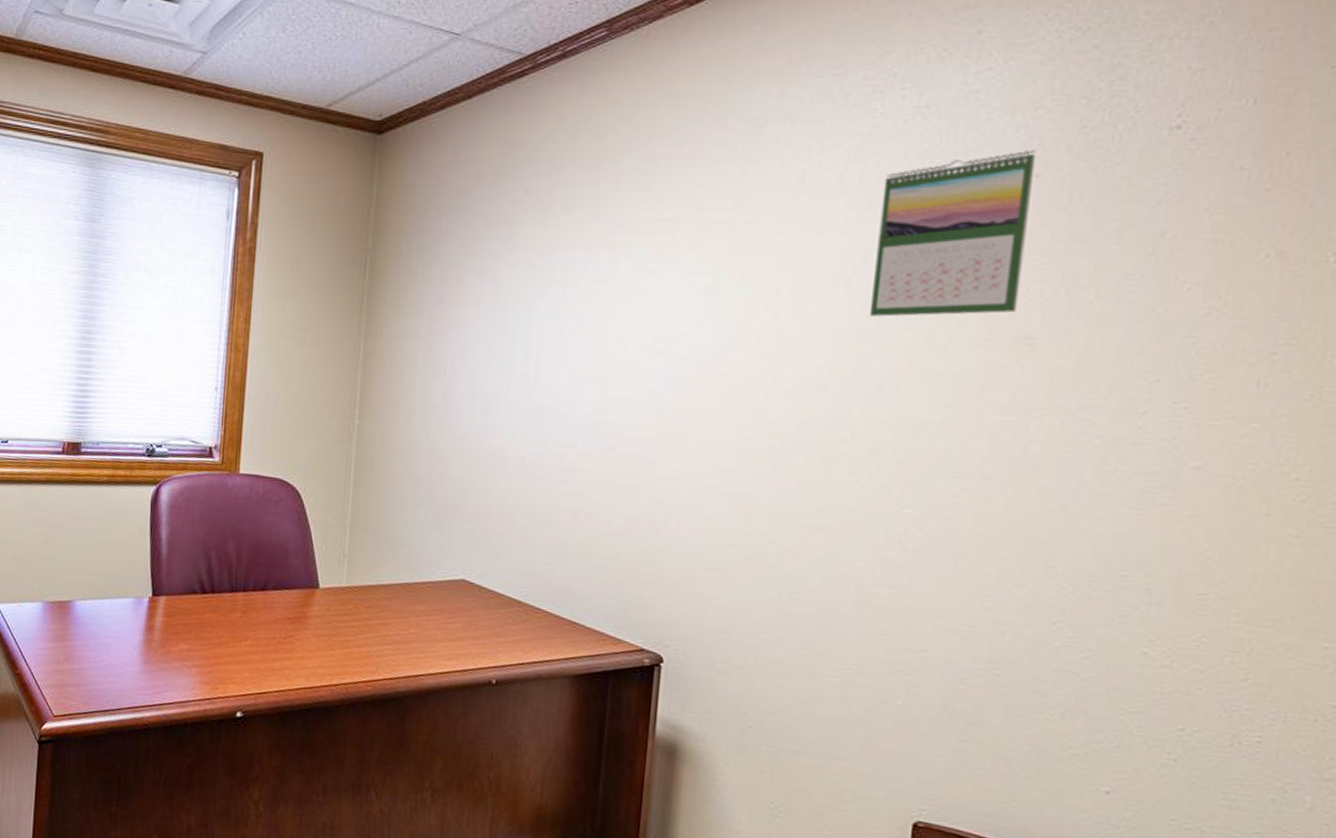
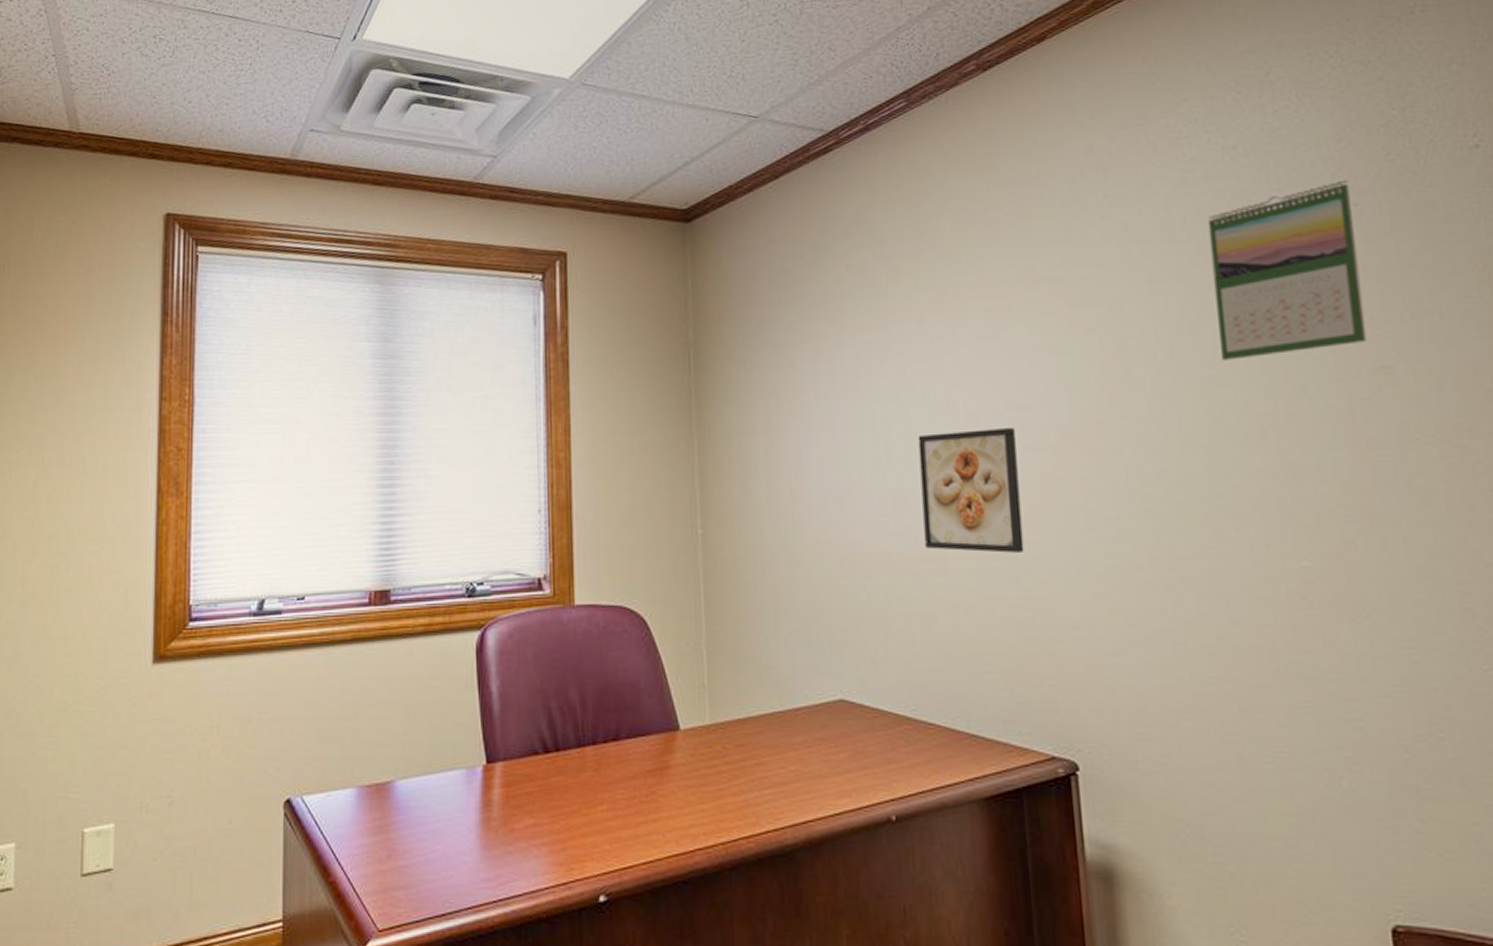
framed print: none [558,356,660,472] -> present [918,428,1024,553]

